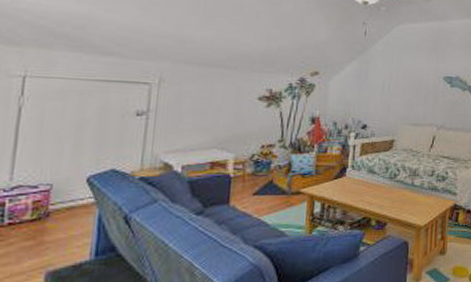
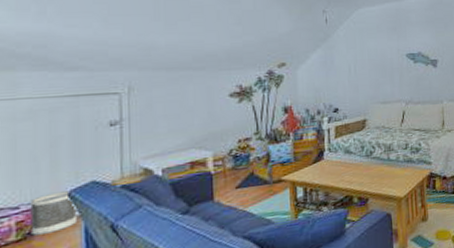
wastebasket: none [45,176,94,218] -> present [30,191,78,237]

